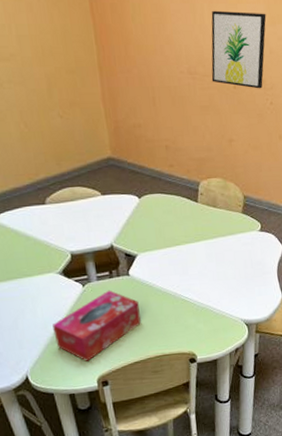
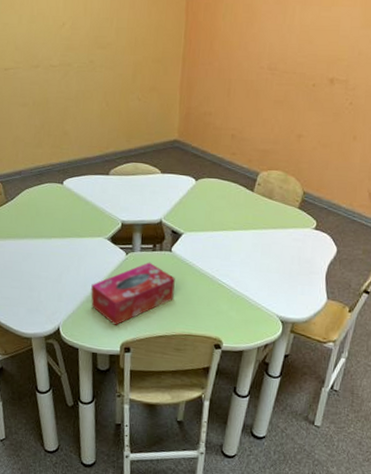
wall art: present [211,10,267,89] -> none [291,12,361,89]

